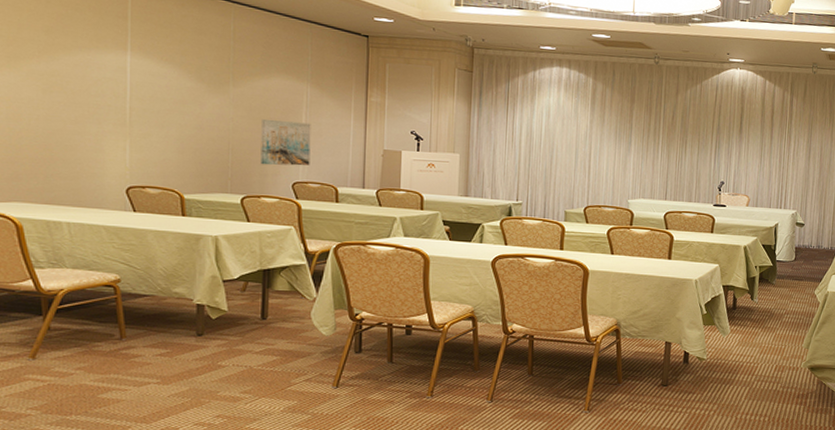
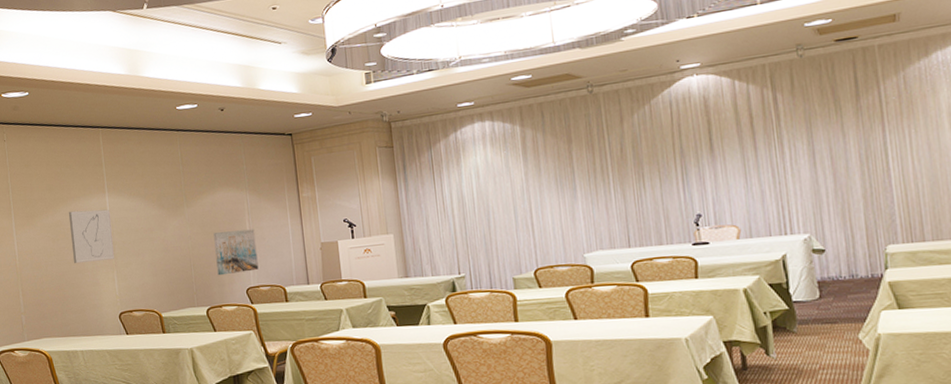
wall art: none [70,62,130,126] -> present [68,209,114,263]

